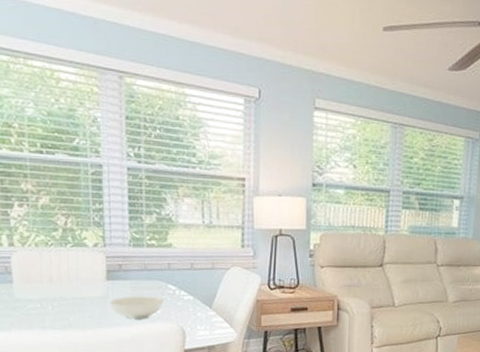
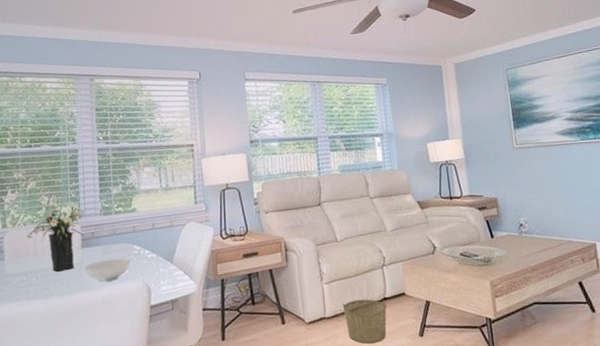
flower arrangement: none [40,231,110,303] -> present [27,206,85,272]

